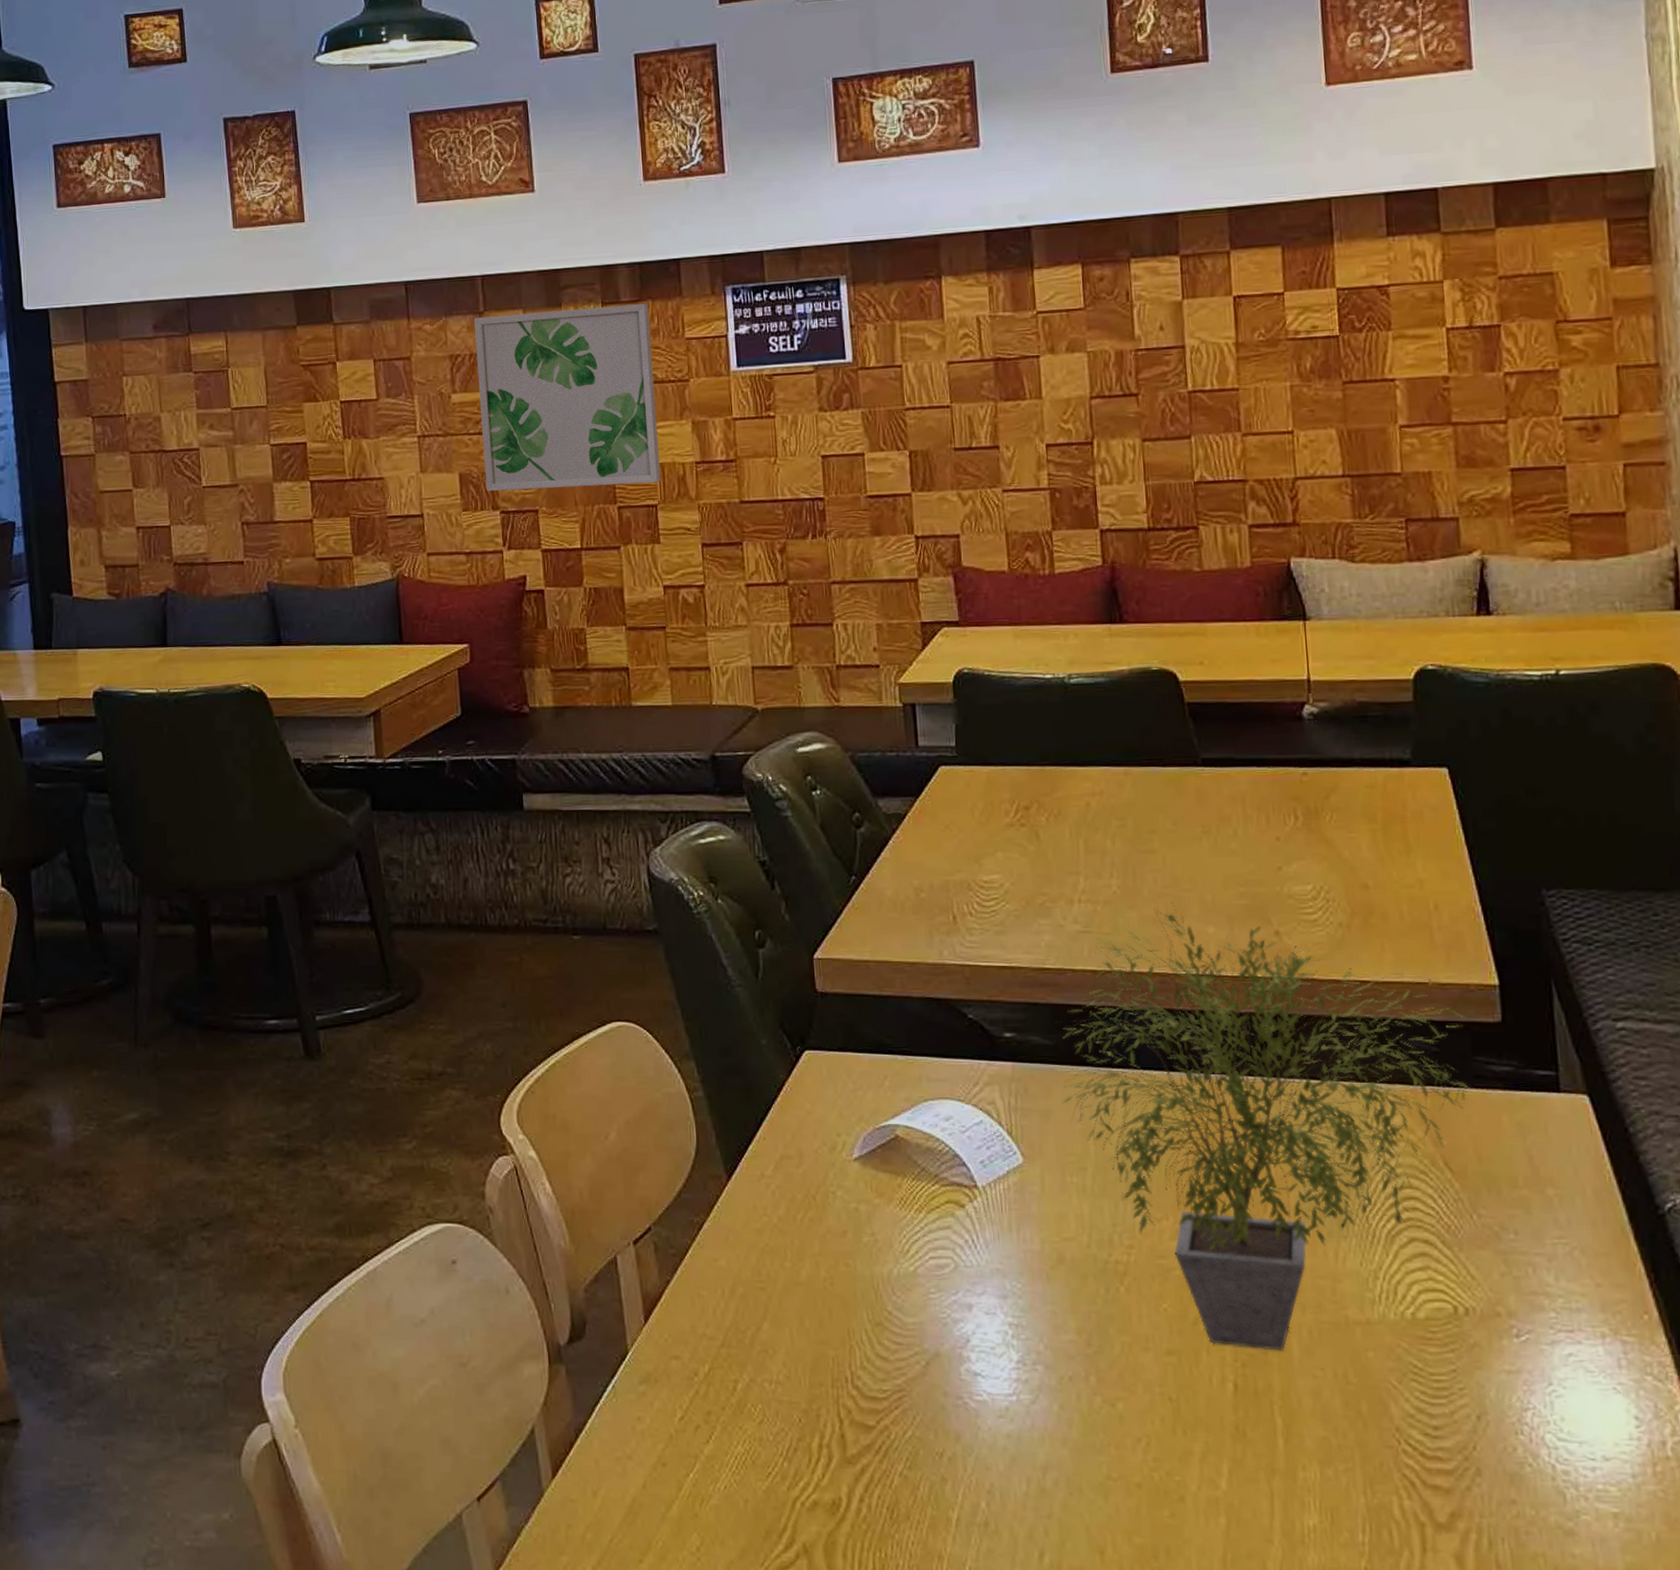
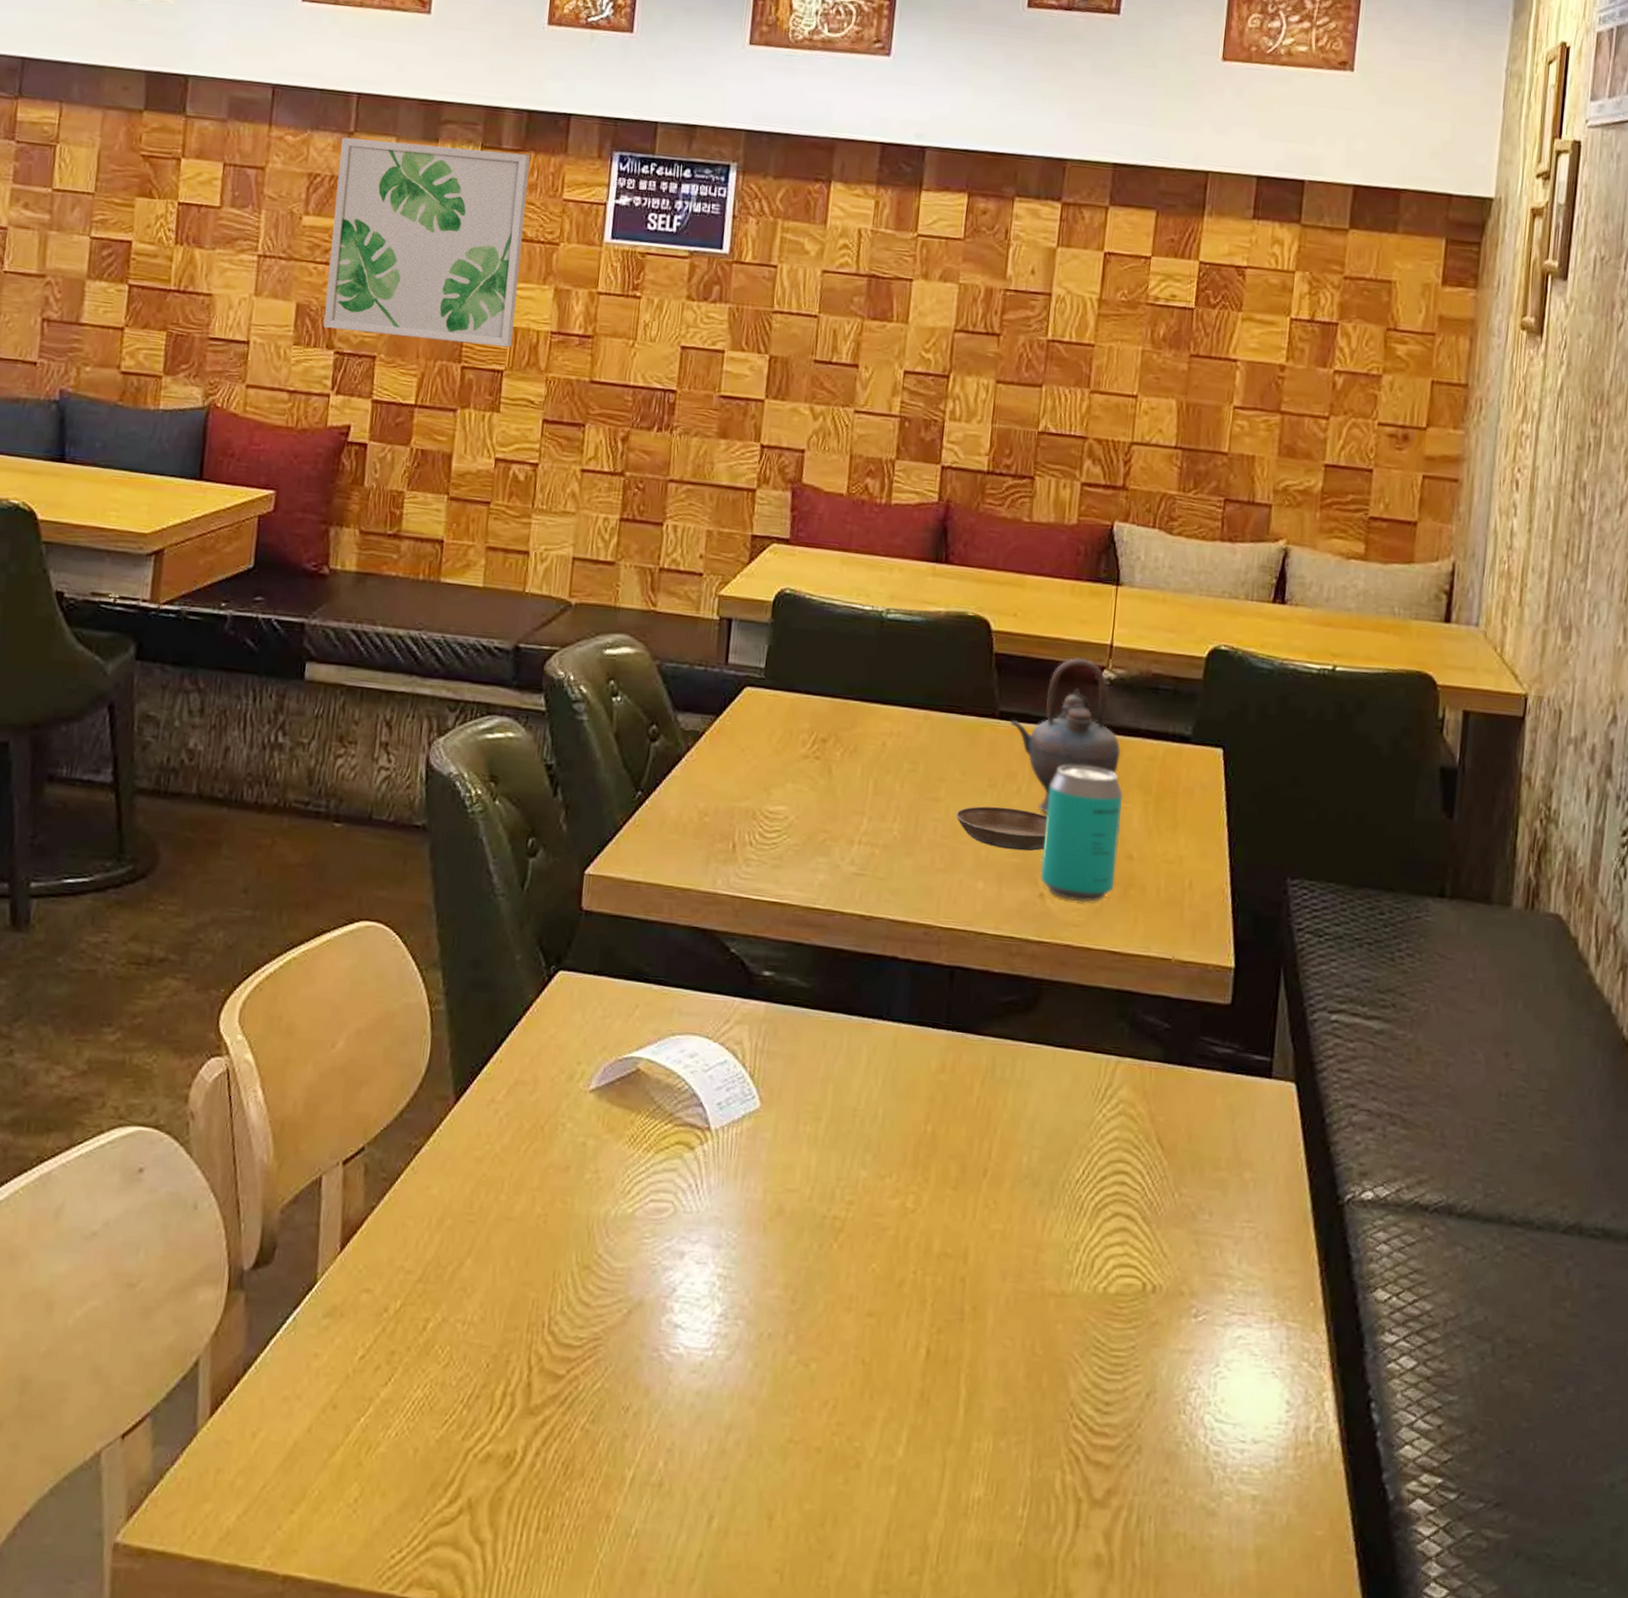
potted plant: present [1062,902,1471,1351] -> none [809,853,1200,1318]
saucer: none [1173,851,1272,892] -> present [956,806,1048,851]
teapot: none [1215,696,1338,852] -> present [1010,657,1121,812]
beverage can: none [1266,801,1353,936] -> present [1040,765,1123,903]

